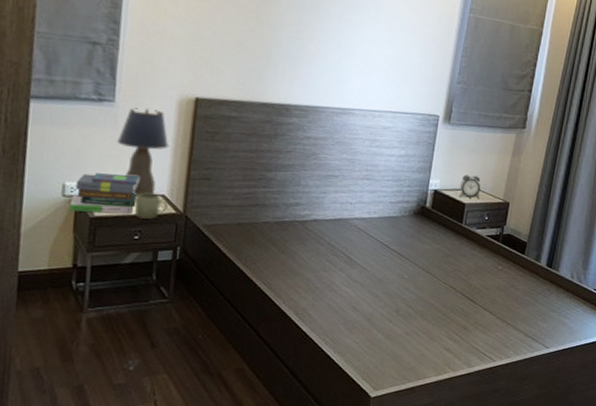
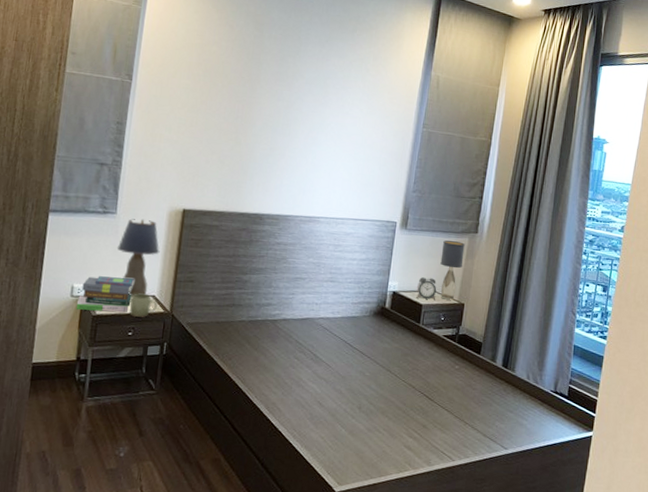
table lamp: none [485,136,512,199] -> present [440,240,465,300]

